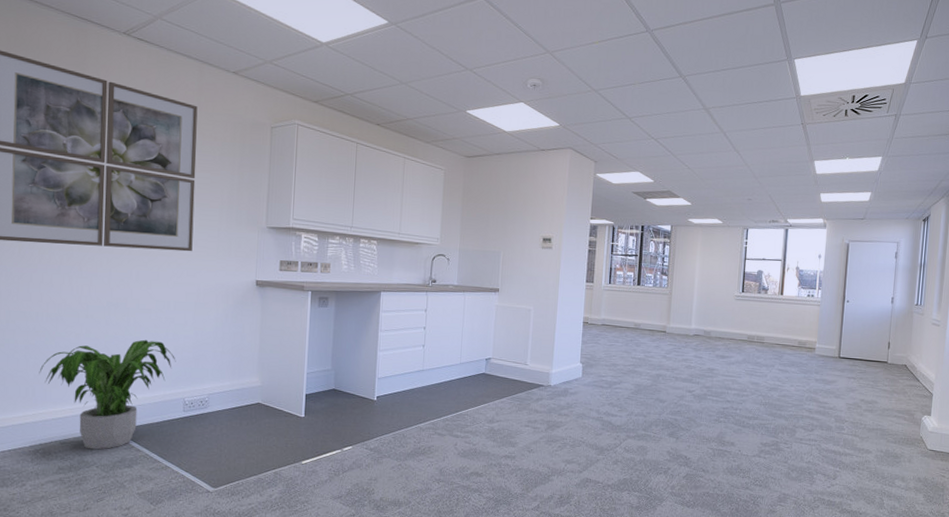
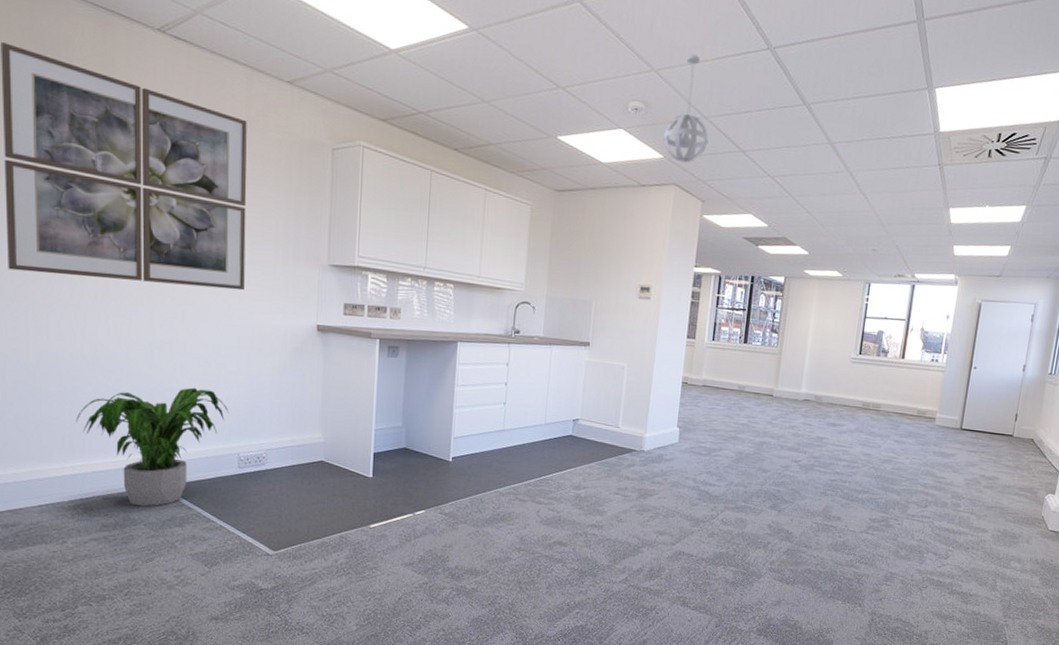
pendant light: none [559,38,599,130] -> present [664,54,709,163]

